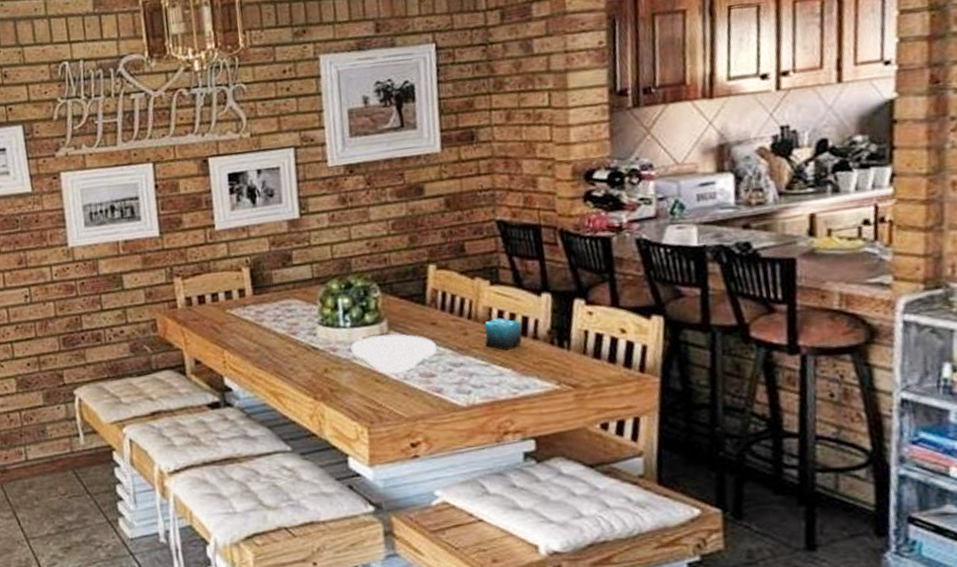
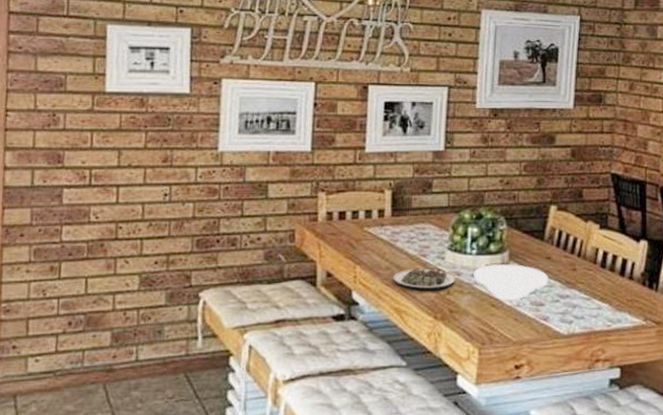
plate: none [264,347,332,371] -> present [393,269,456,291]
candle: present [485,317,522,350] -> none [589,258,621,287]

